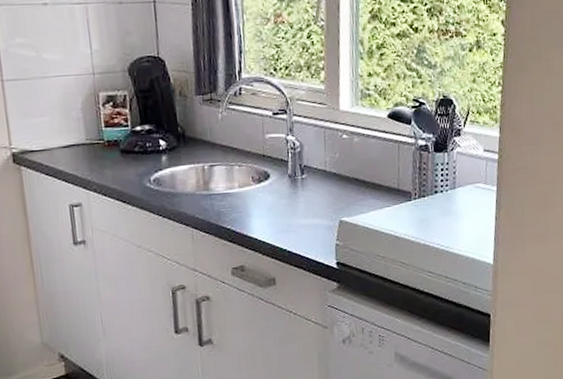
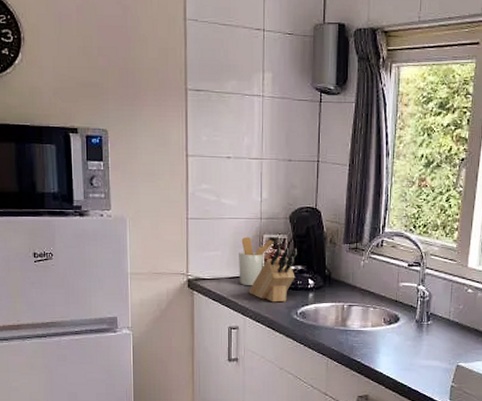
utensil holder: none [71,96,113,155] -> present [239,236,274,286]
knife block: none [88,104,143,171] -> present [248,247,298,302]

